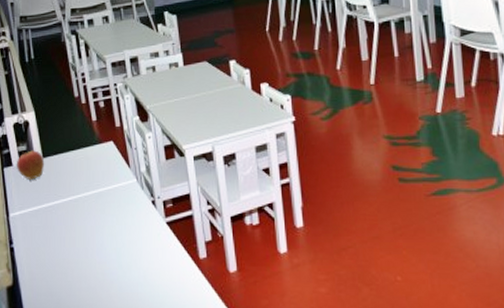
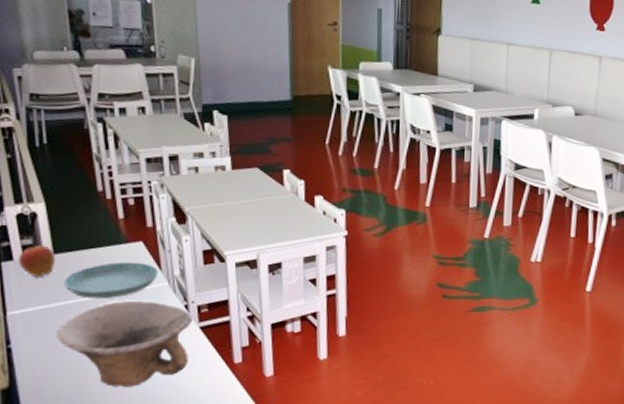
bowl: none [48,198,160,284] -> present [56,300,193,387]
saucer: none [52,161,127,198] -> present [64,261,158,299]

